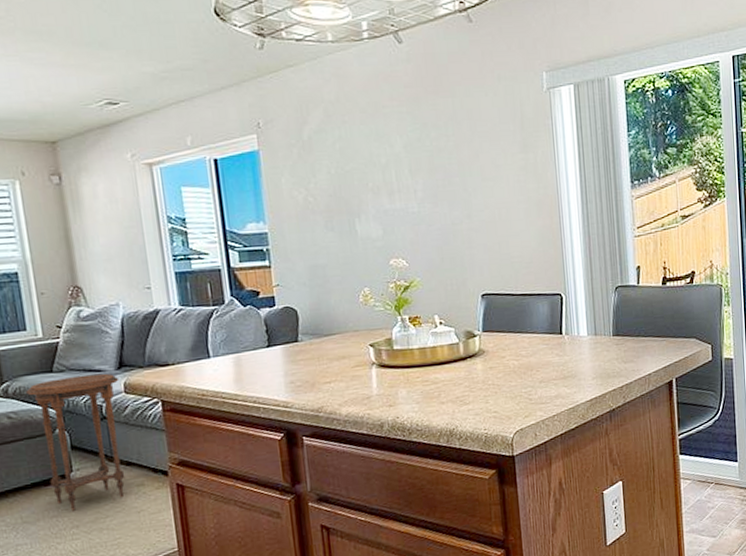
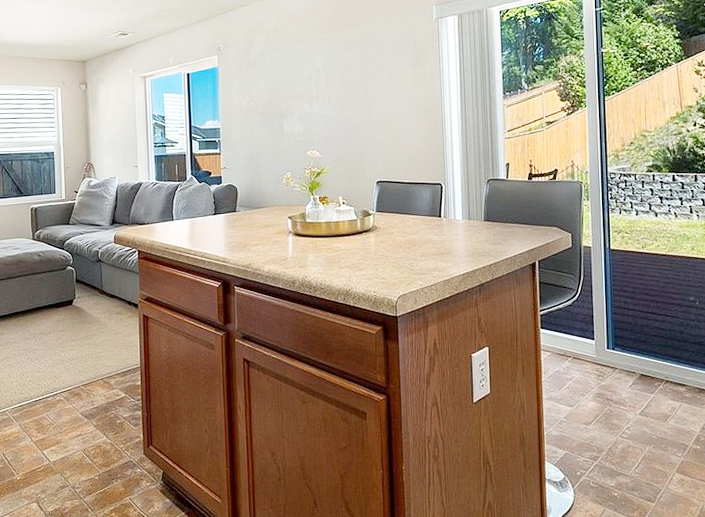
side table: present [26,373,125,511] -> none [51,227,111,328]

